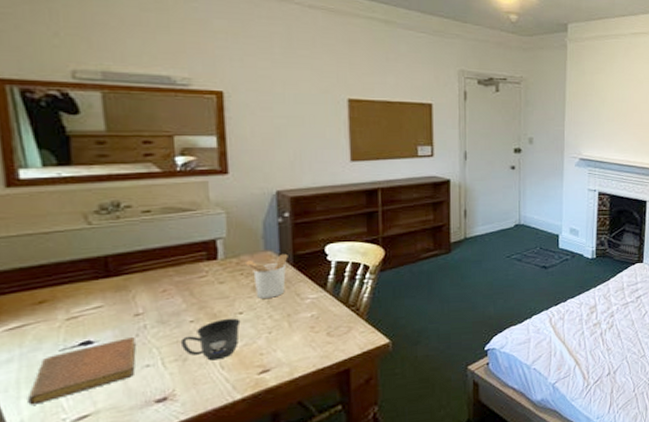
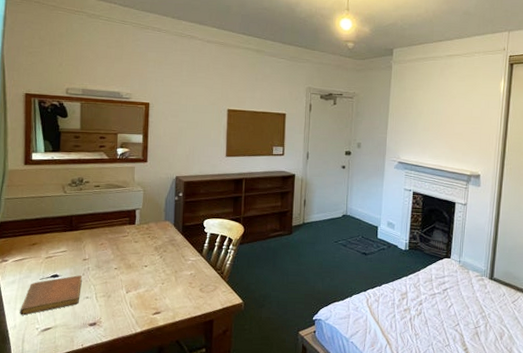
mug: present [180,318,241,361] -> none [107,269,145,300]
utensil holder: present [244,253,288,298] -> none [151,224,179,257]

